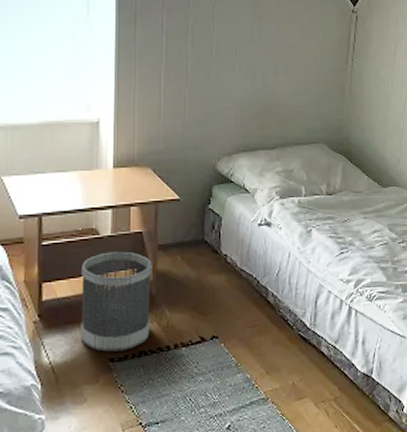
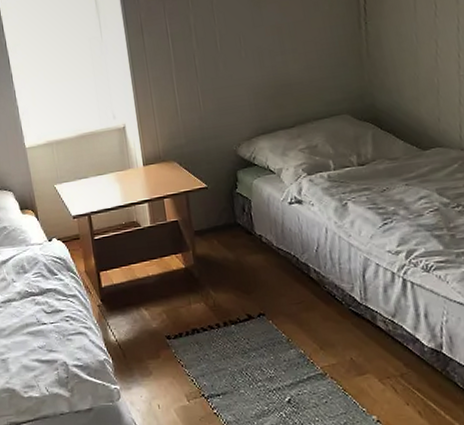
wastebasket: present [80,251,153,352] -> none [129,239,199,330]

